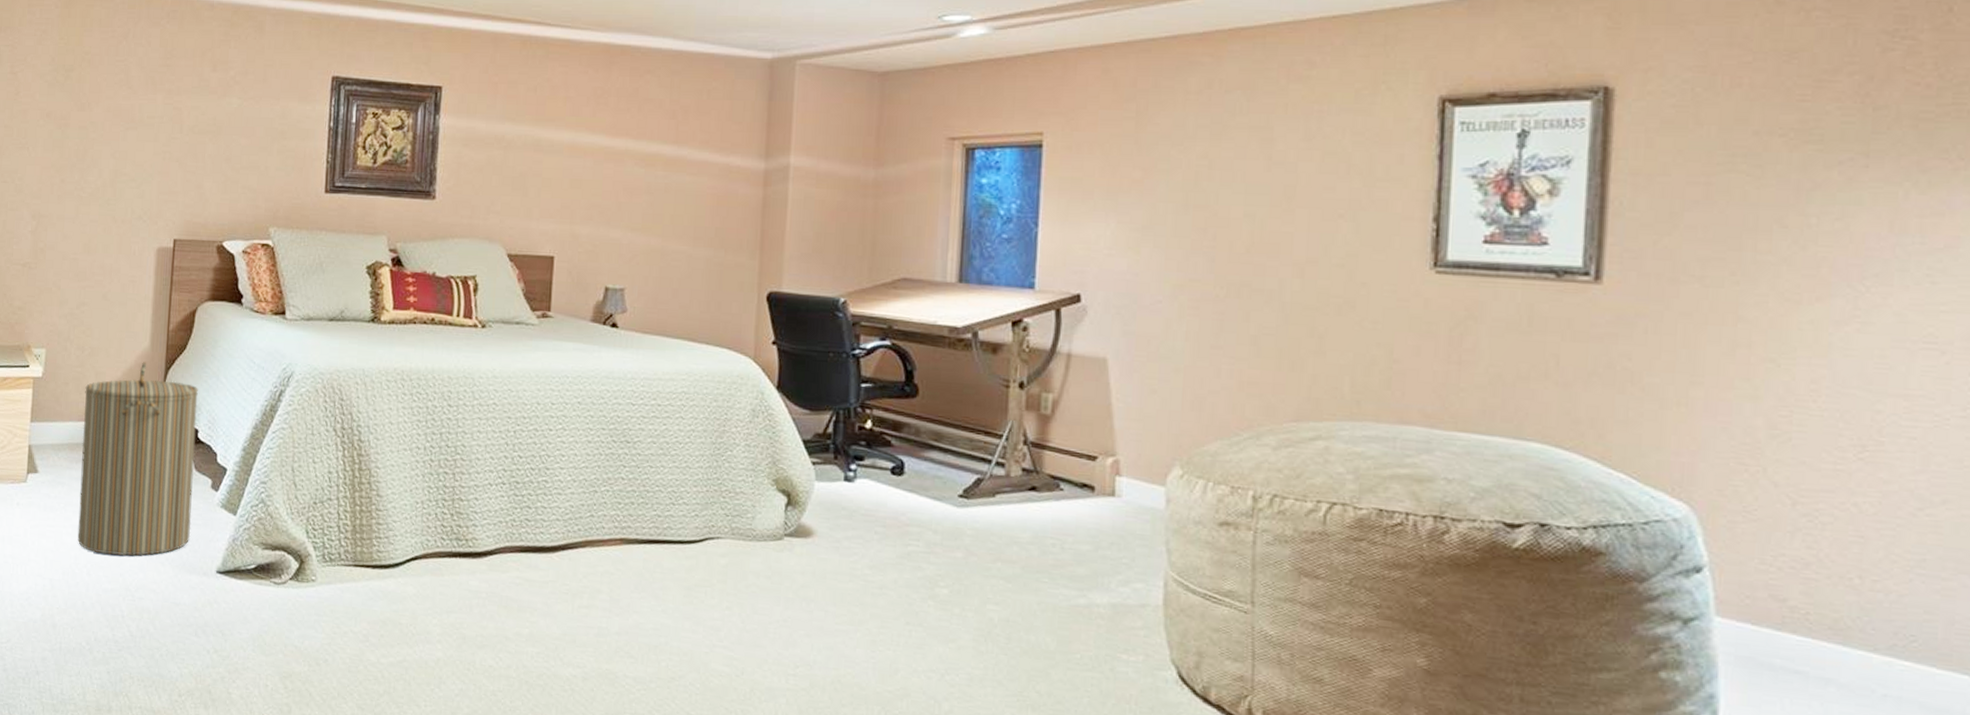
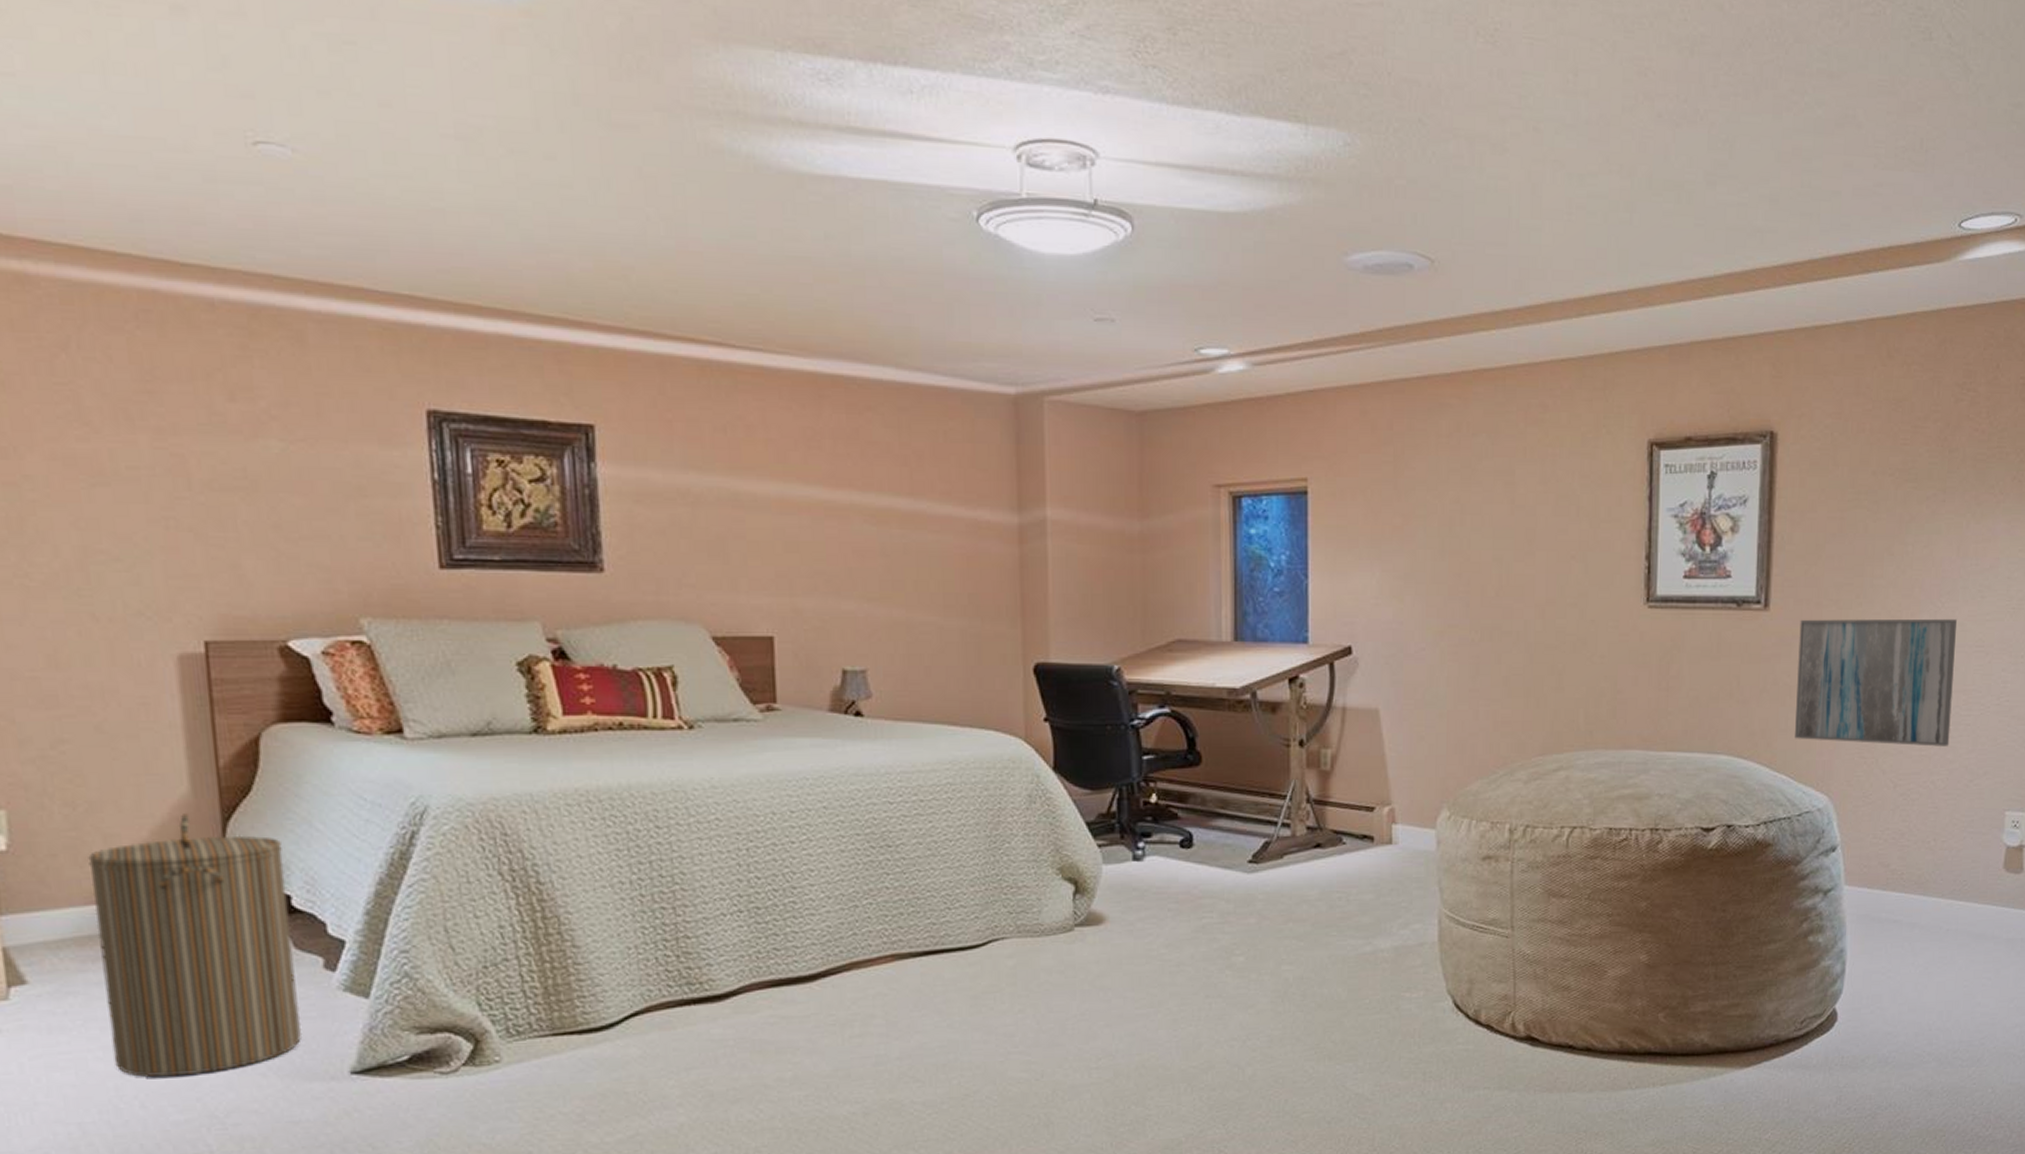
wall art: none [1639,296,1891,462] -> present [1795,618,1957,746]

